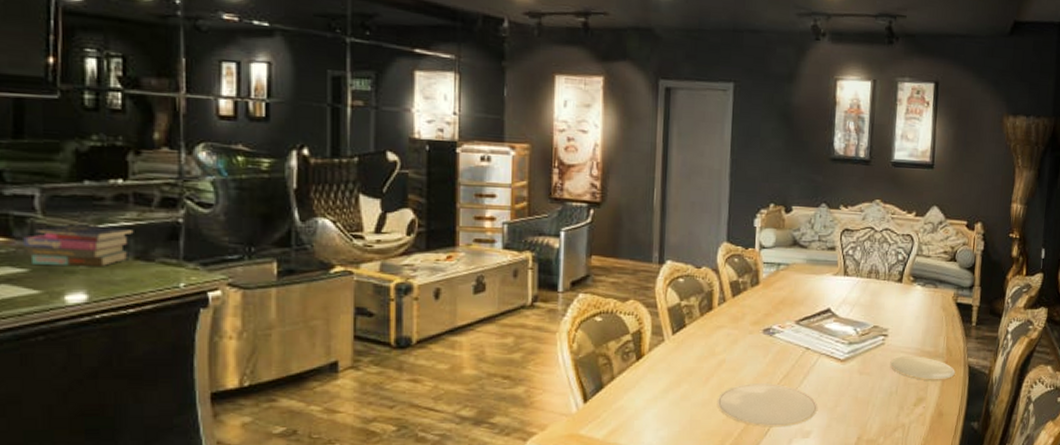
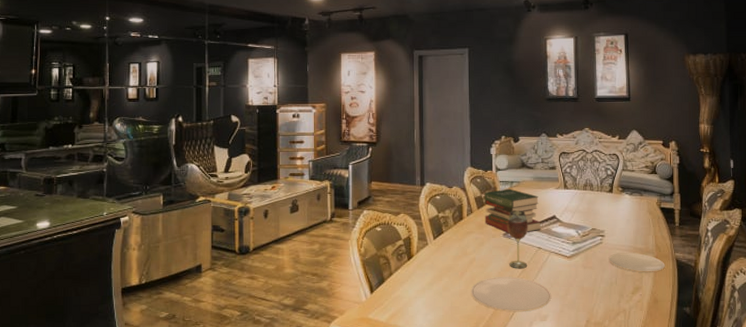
books: present [23,224,134,268] -> none [14,176,77,204]
books: none [740,272,812,330] -> present [484,188,541,234]
wineglass: none [768,300,796,373] -> present [507,210,528,268]

